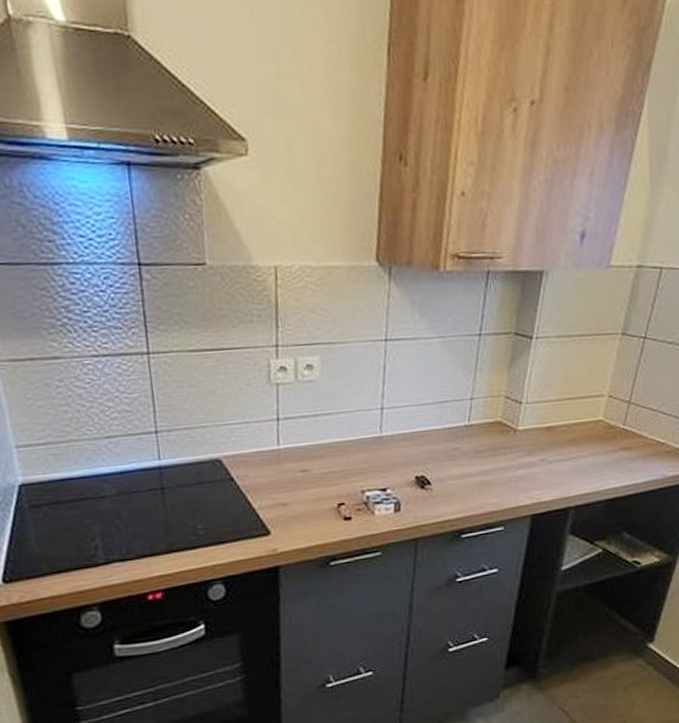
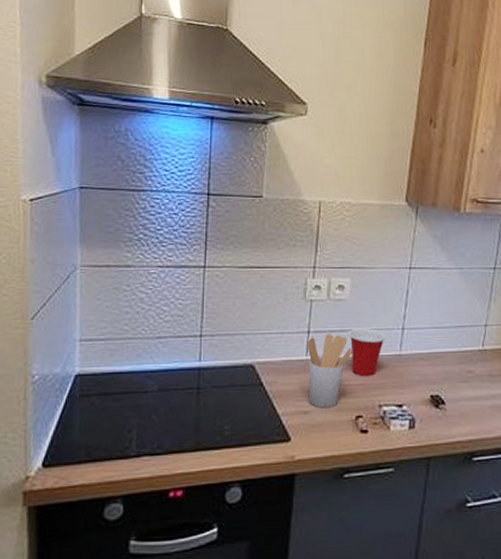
utensil holder: none [277,419,328,499] -> present [307,334,352,408]
cup: none [322,410,365,463] -> present [349,327,387,376]

